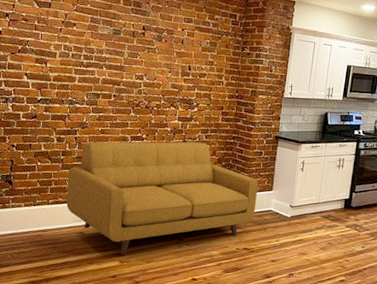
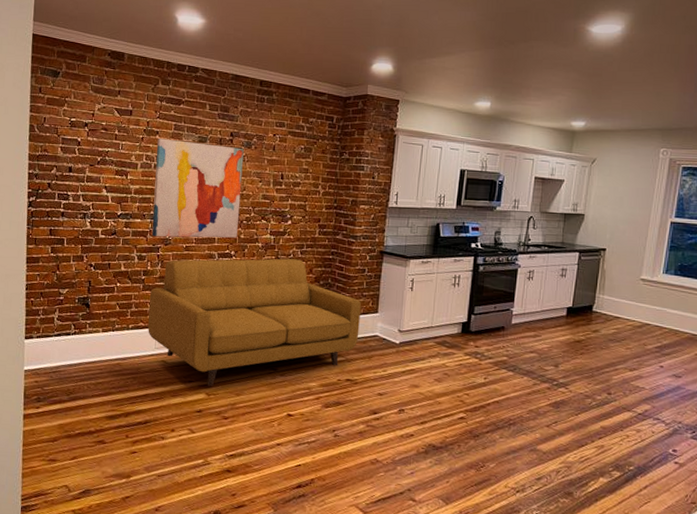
wall art: none [69,30,155,123] -> present [151,138,244,238]

